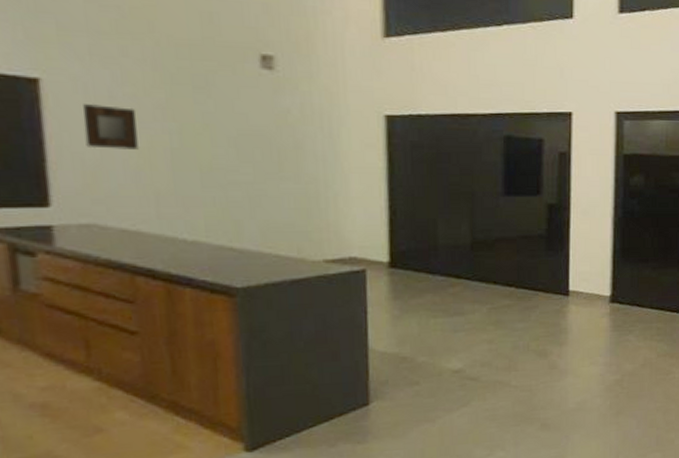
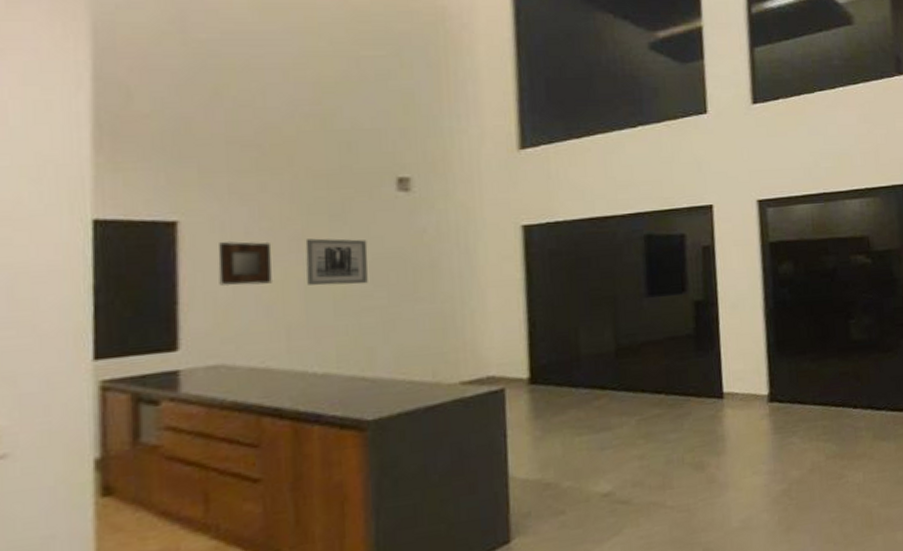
wall art: none [170,109,234,159] -> present [305,238,368,286]

